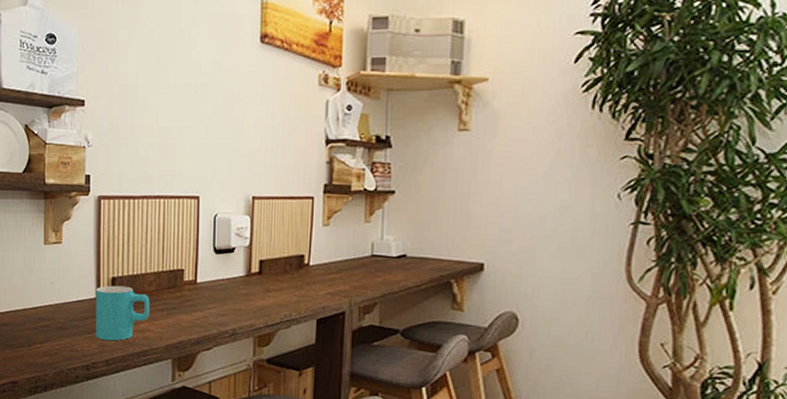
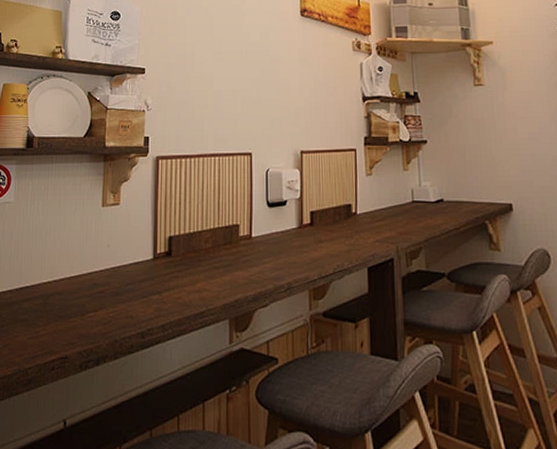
cup: present [96,285,149,341] -> none [152,245,206,304]

